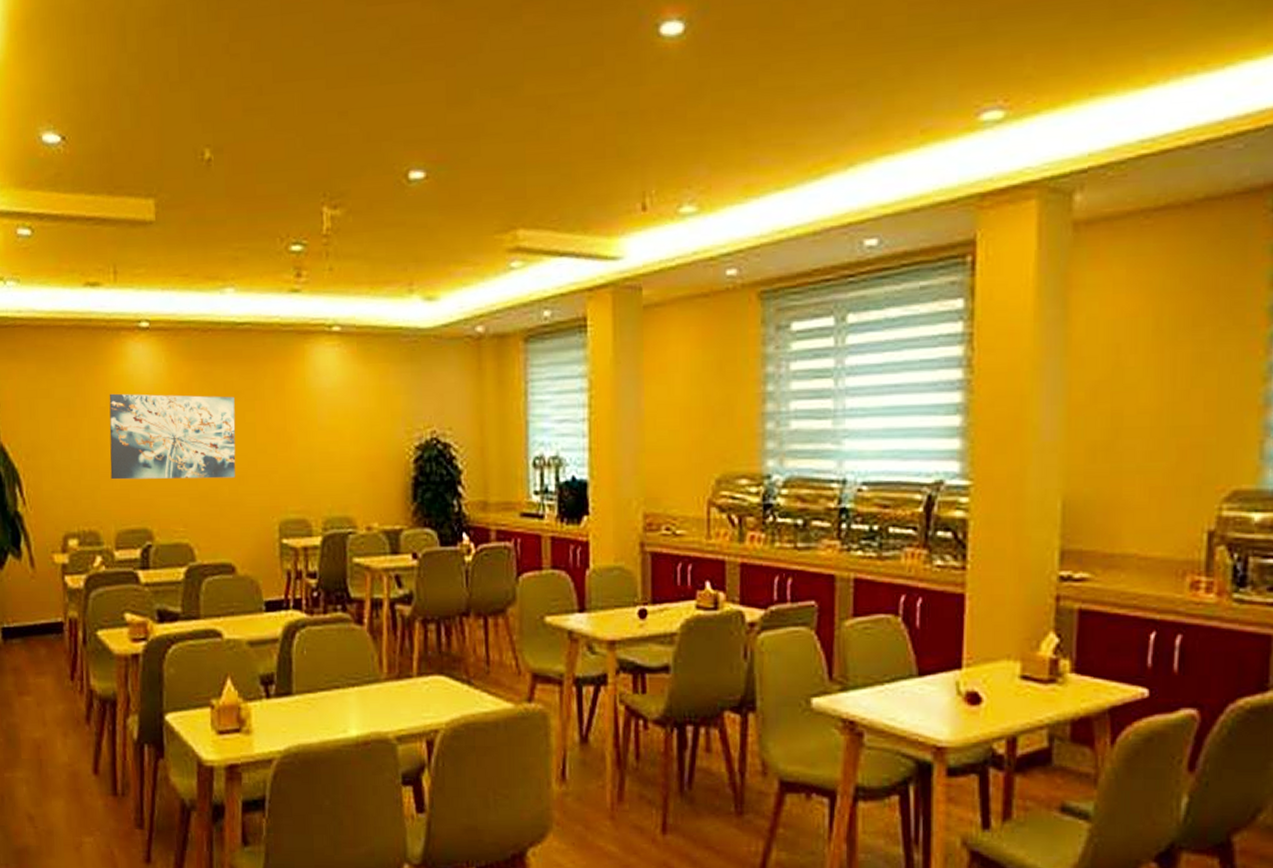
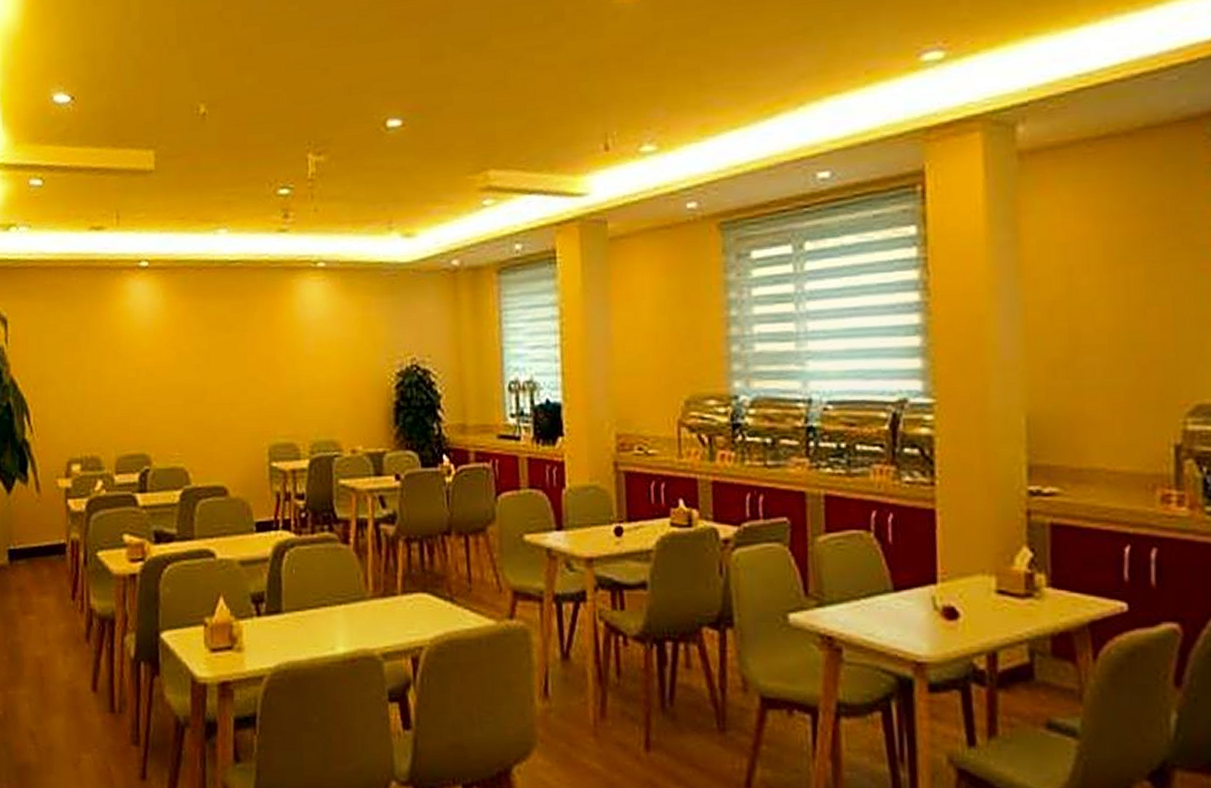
wall art: present [109,393,236,480] -> none [111,328,228,408]

